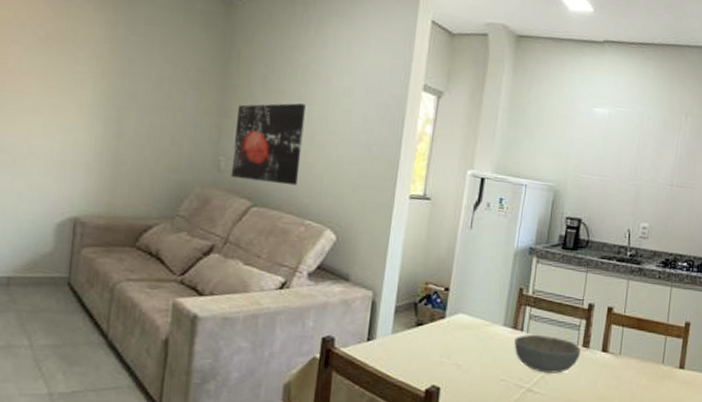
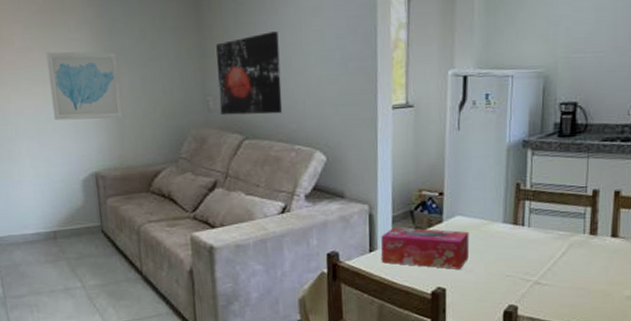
wall art: none [37,80,128,164] -> present [46,51,124,121]
tissue box: none [378,317,470,368] -> present [381,227,470,269]
bowl: present [514,334,581,374] -> none [516,227,588,265]

